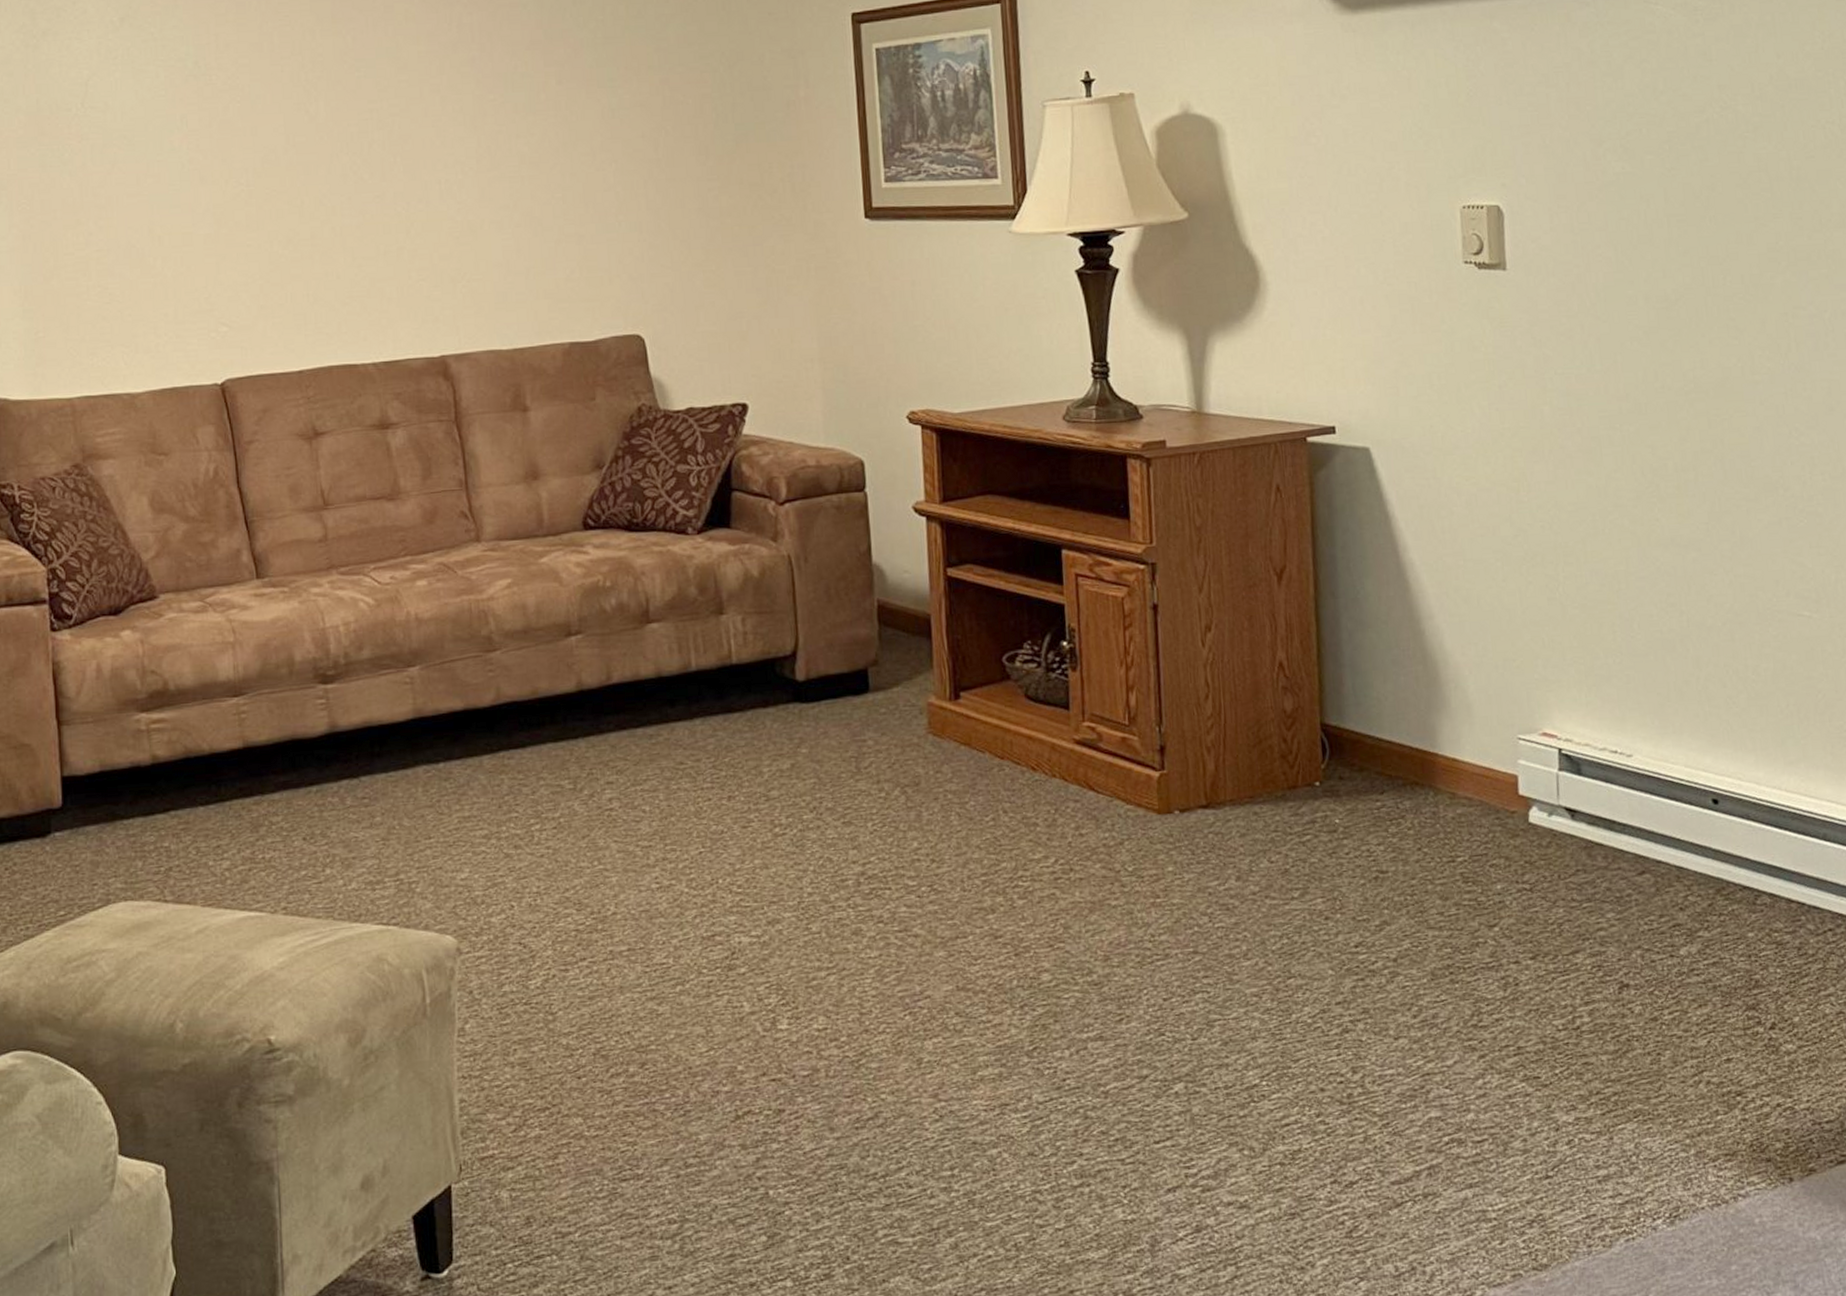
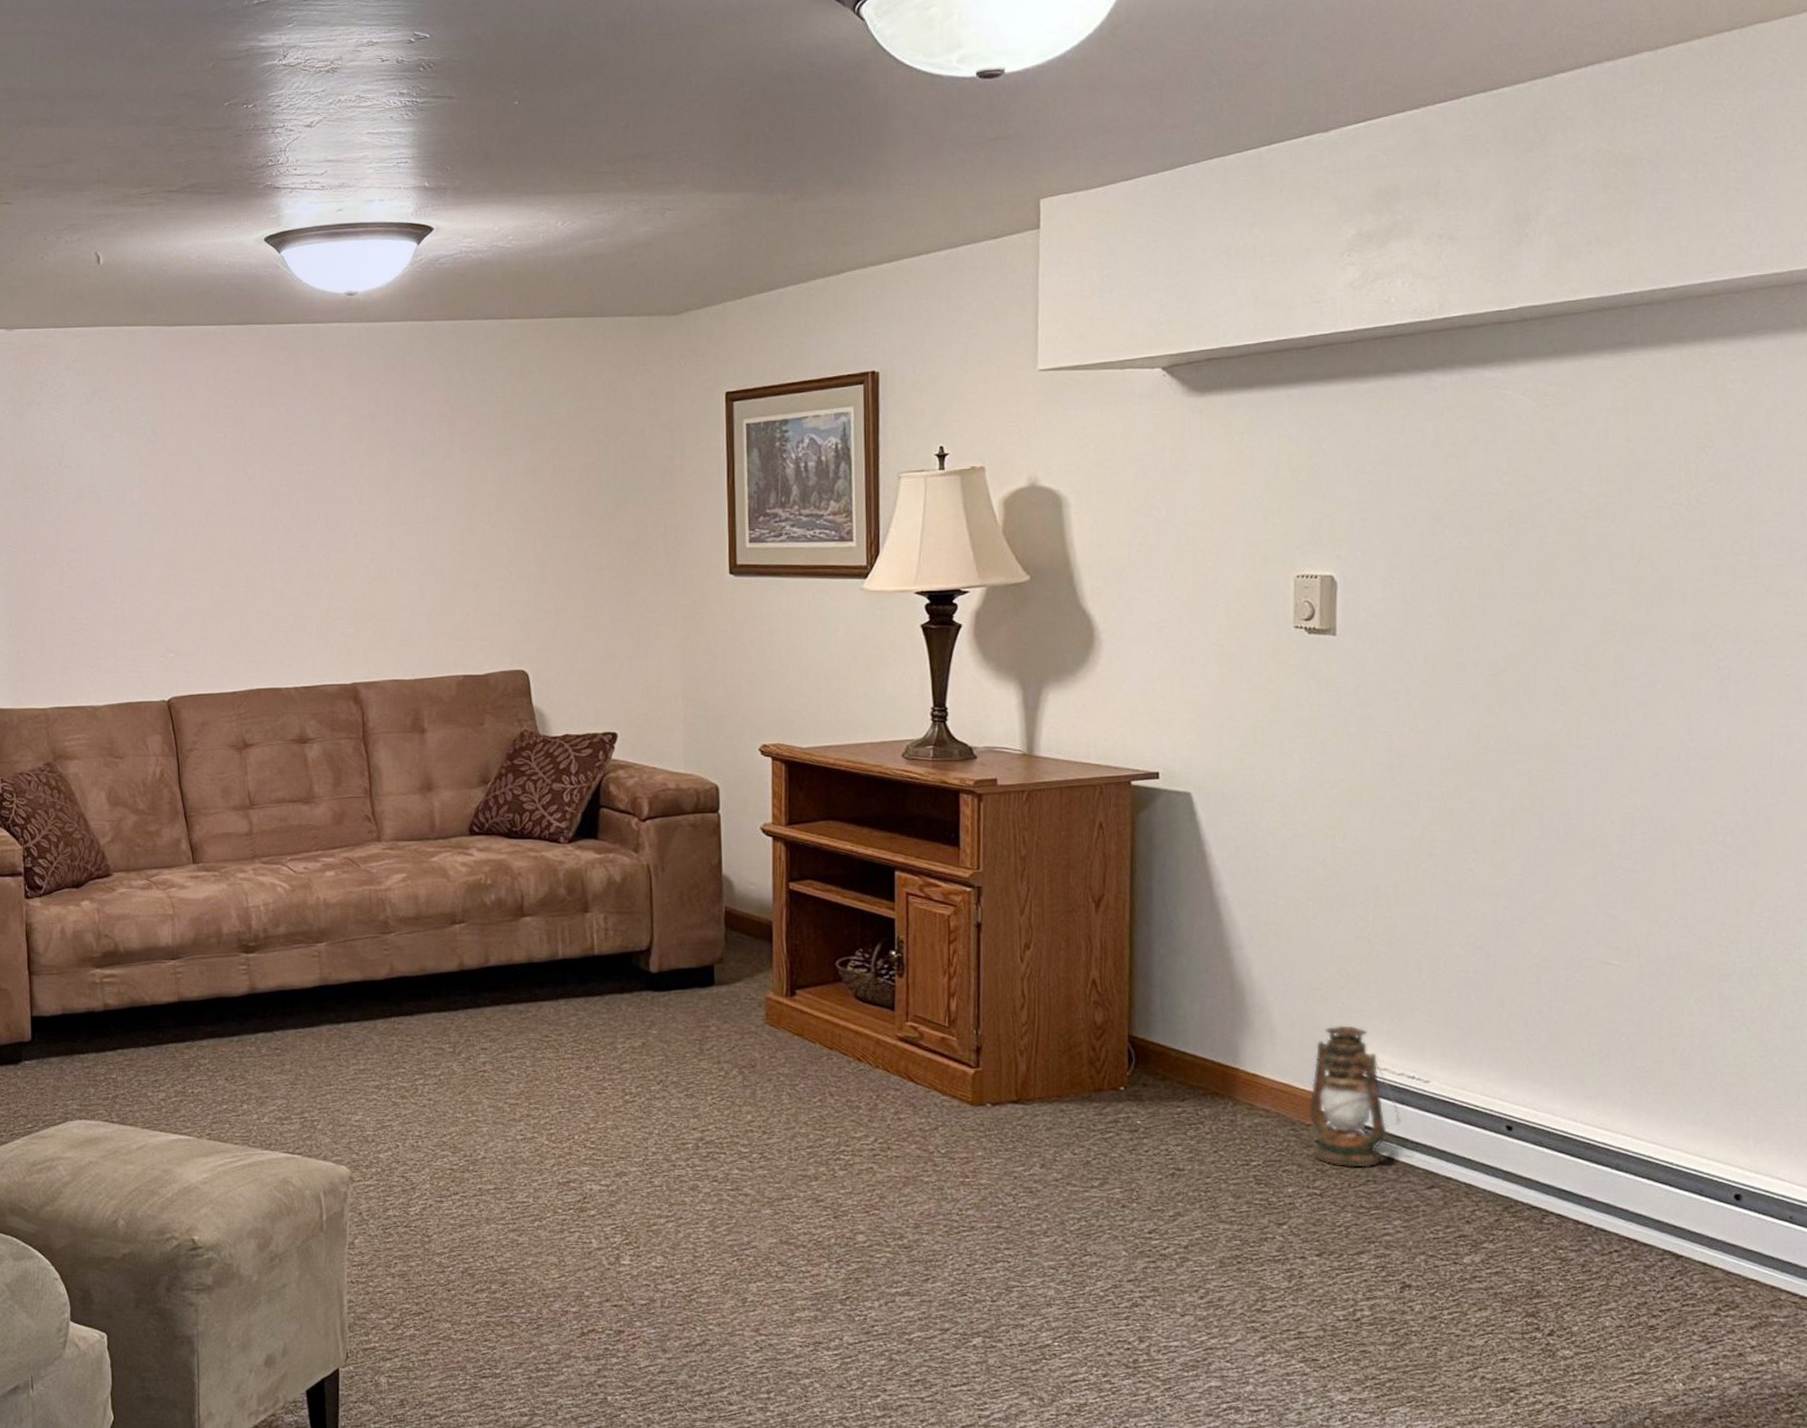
lantern: none [1512,697,1606,857] -> present [1309,1024,1401,1167]

